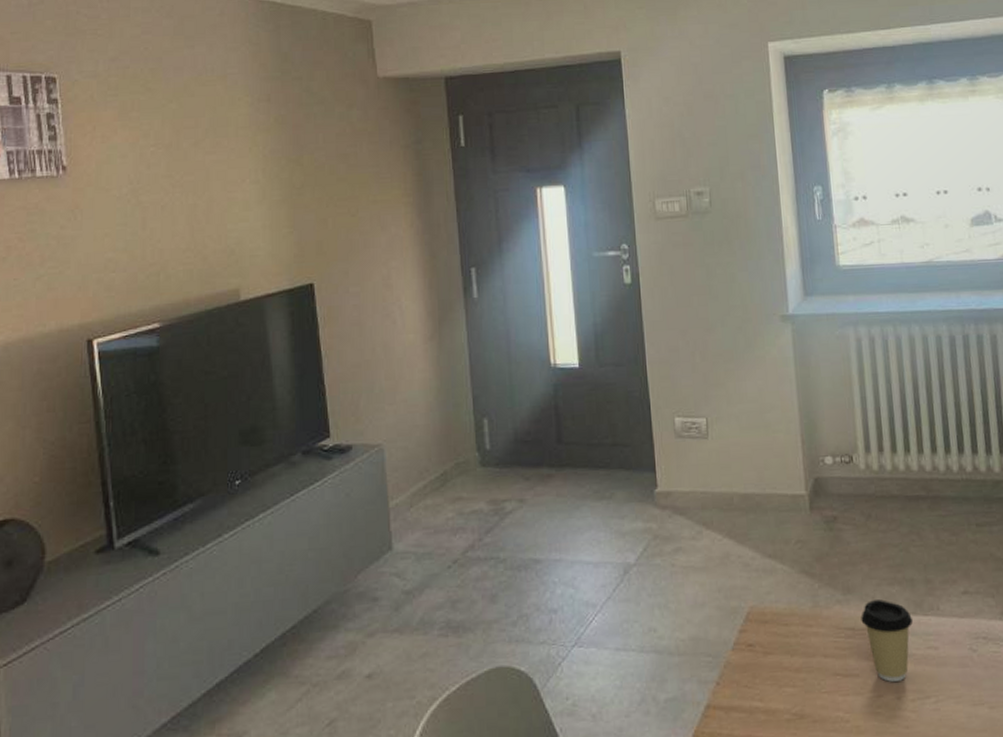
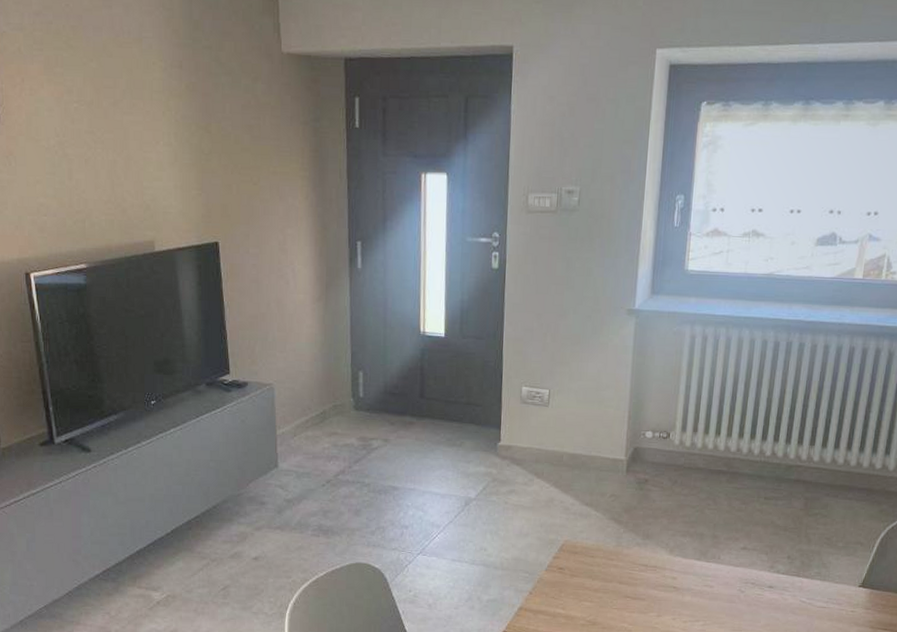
coffee cup: present [861,599,912,682] -> none [654,546,696,607]

